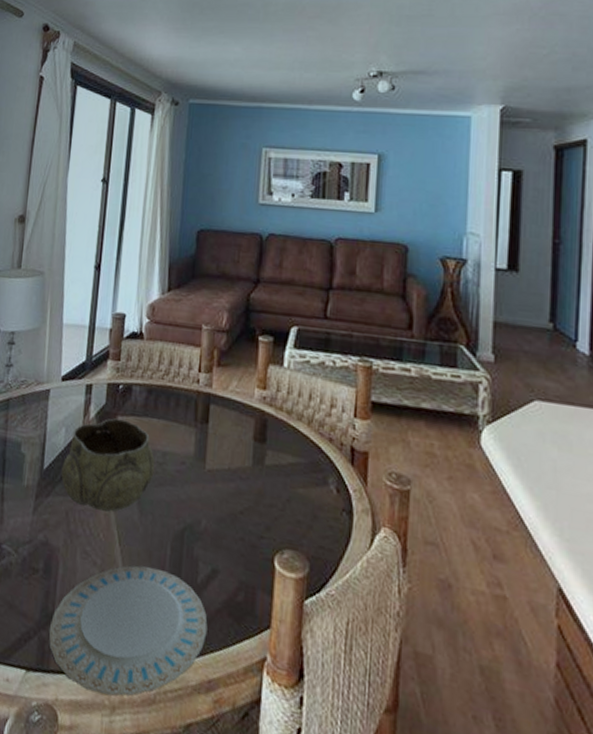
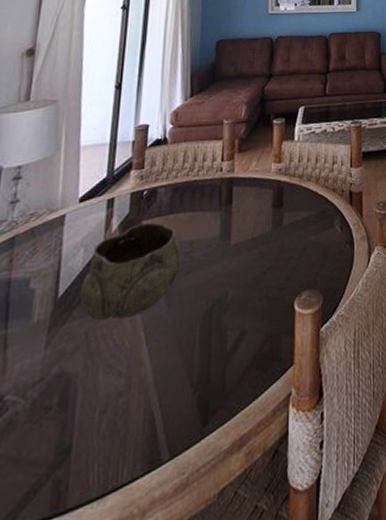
plate: present [48,565,208,696] -> none [65,352,238,510]

